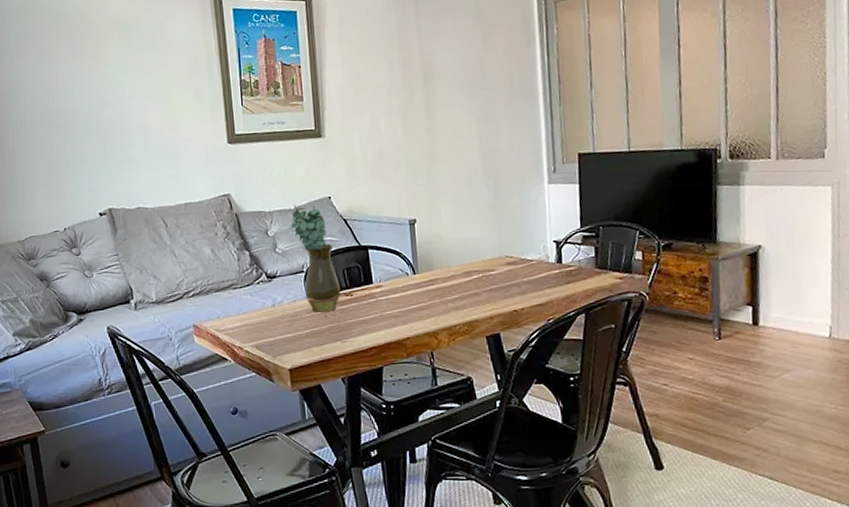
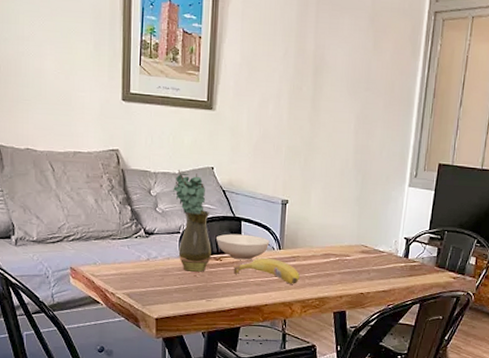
bowl: none [342,262,403,292] -> present [215,233,270,260]
fruit: none [366,285,441,311] -> present [233,258,300,284]

